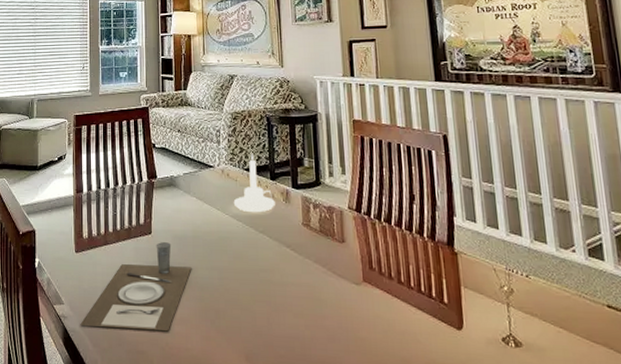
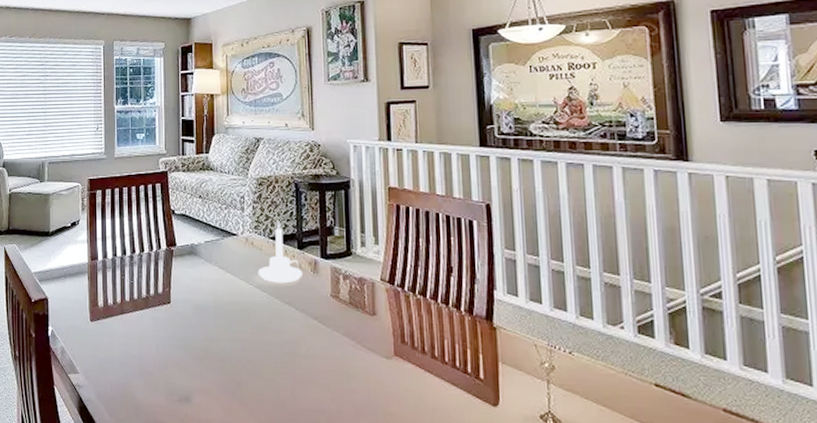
place setting: present [80,242,192,332] -> none [96,312,213,403]

